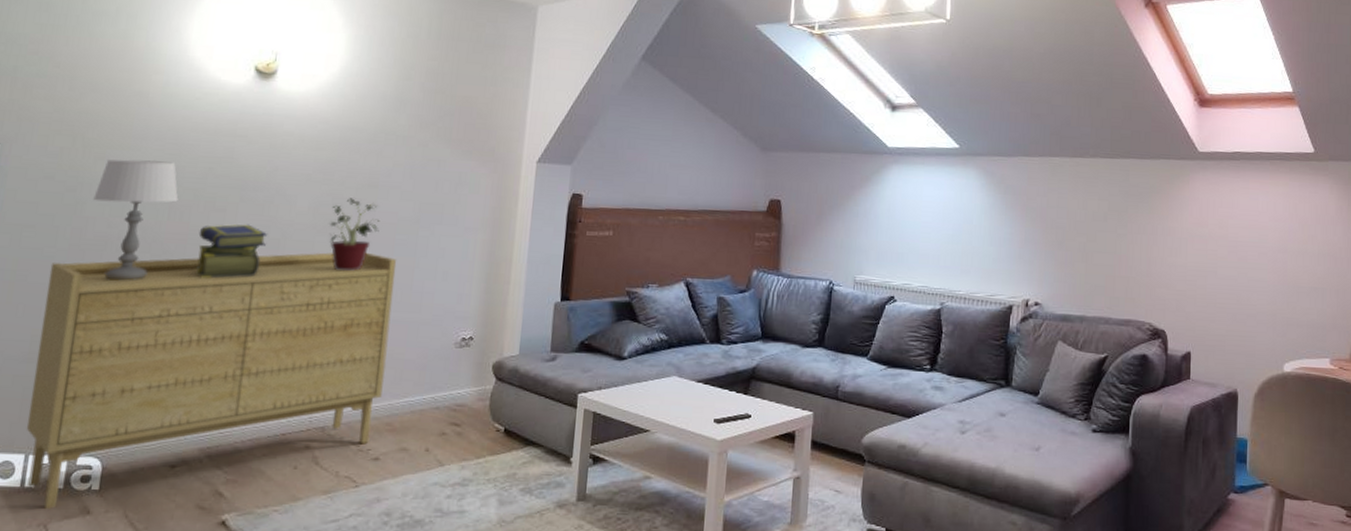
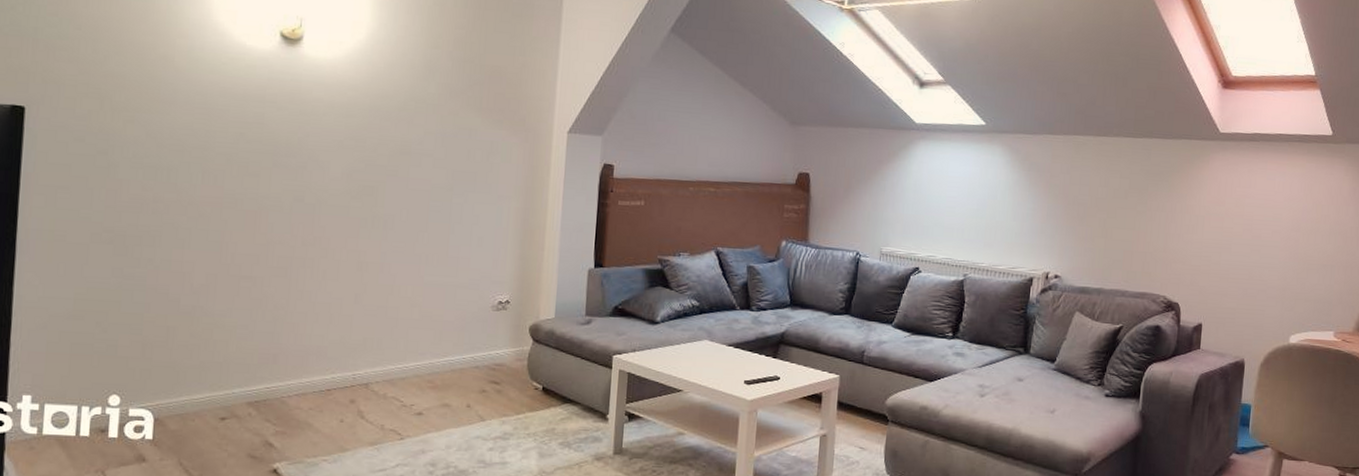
sideboard: present [26,252,397,509] -> none [77,218,432,456]
table lamp: present [93,159,179,281] -> none [125,123,211,243]
stack of books: present [195,224,267,279] -> none [233,188,302,241]
potted plant: present [329,198,380,272] -> none [364,165,414,237]

